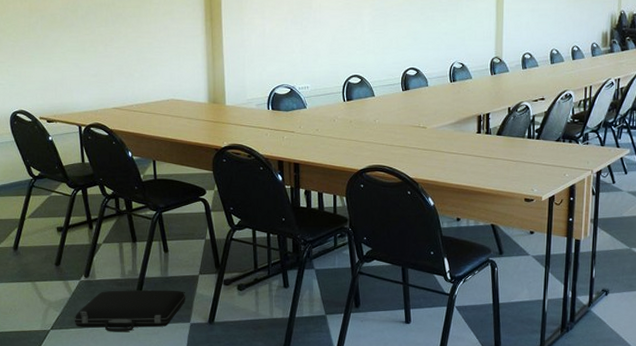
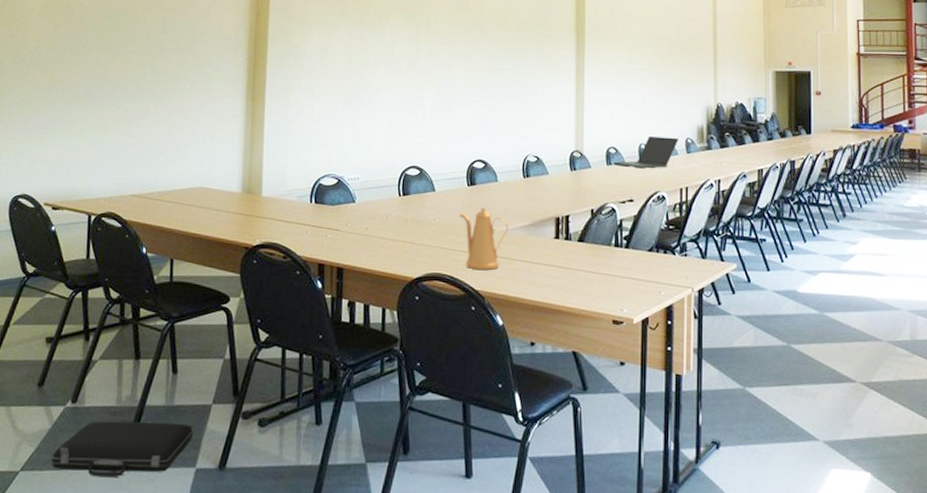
coffee pot: none [395,108,437,161] -> present [458,207,508,270]
laptop: none [528,43,585,71] -> present [613,136,679,169]

